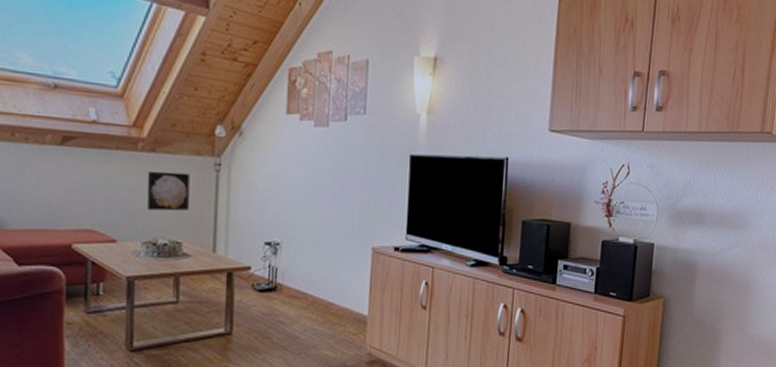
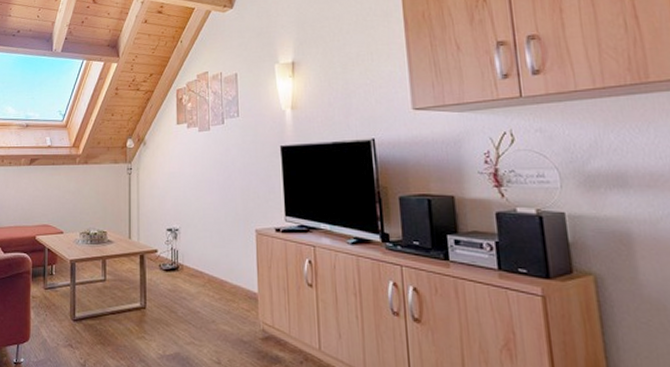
wall art: present [146,170,190,211] -> none [82,178,110,208]

